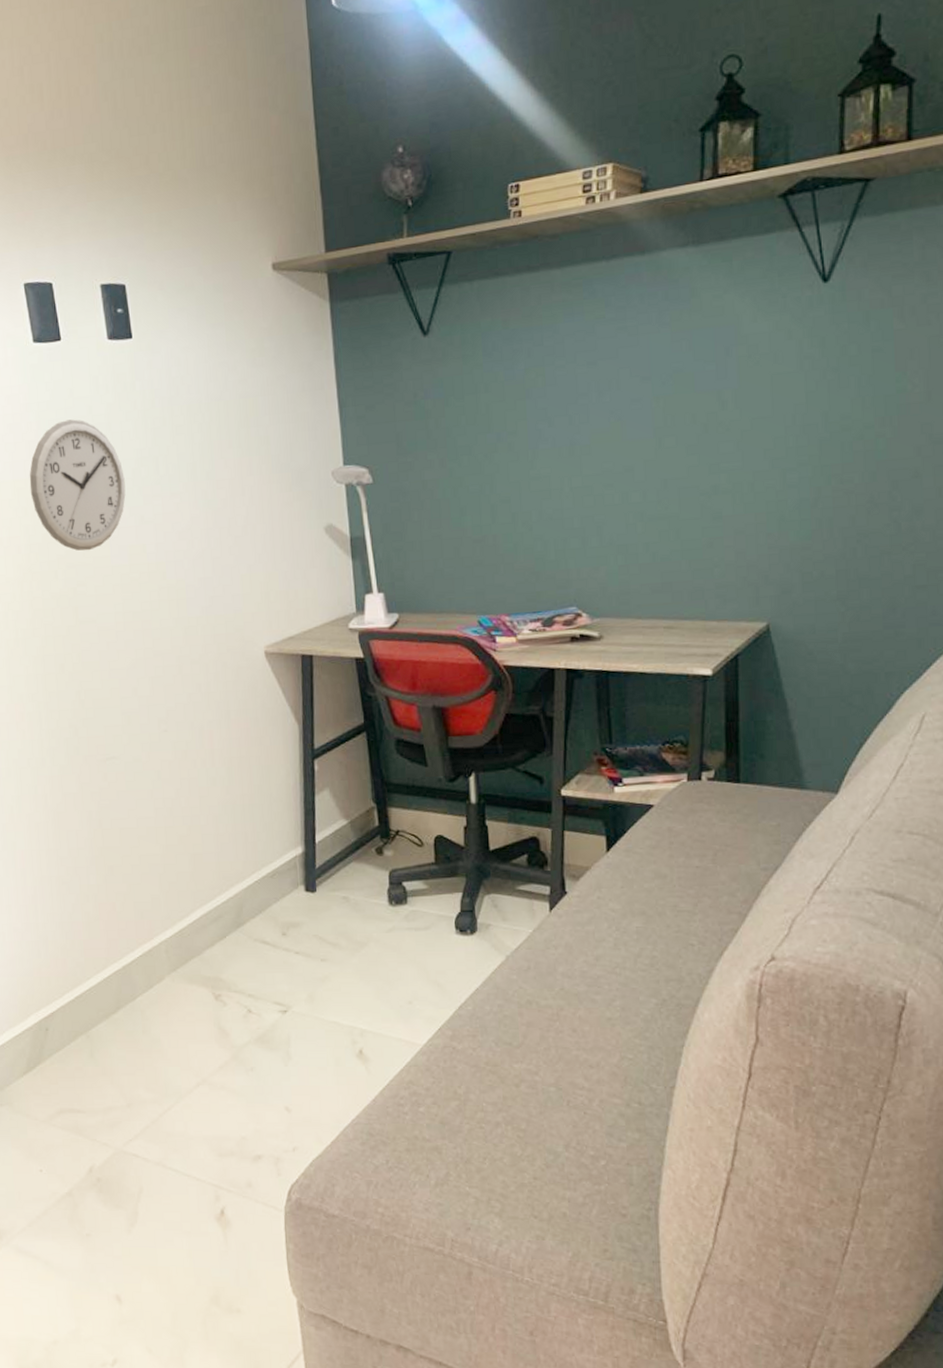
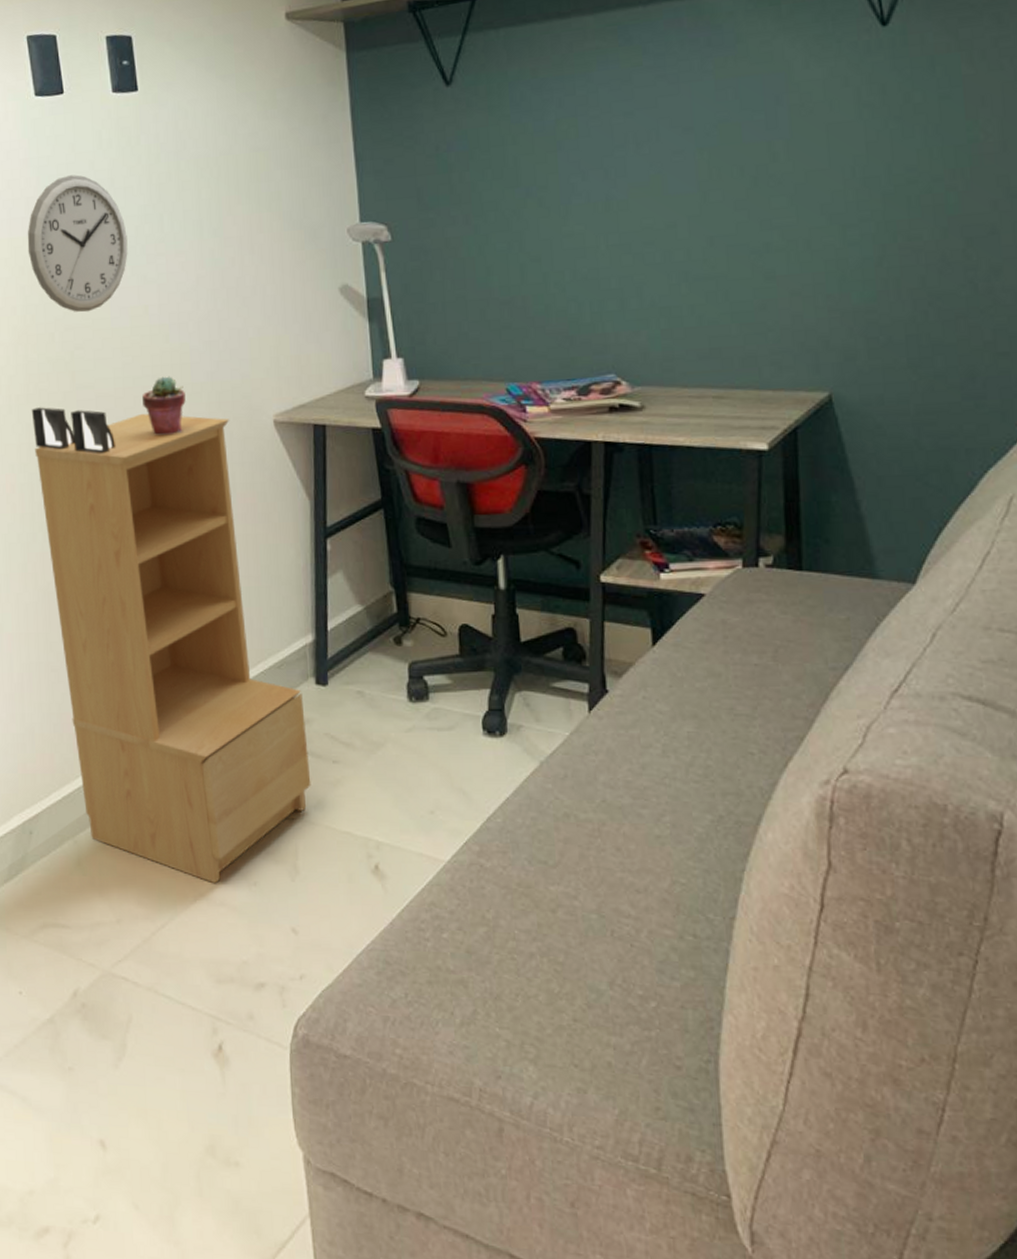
bookend: none [37,640,117,684] -> present [31,407,115,454]
bookshelf: none [42,646,302,1070] -> present [35,414,311,884]
potted succulent: none [142,611,182,667] -> present [142,376,186,436]

